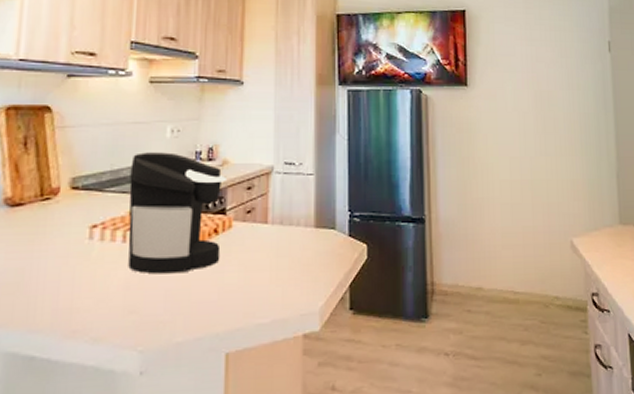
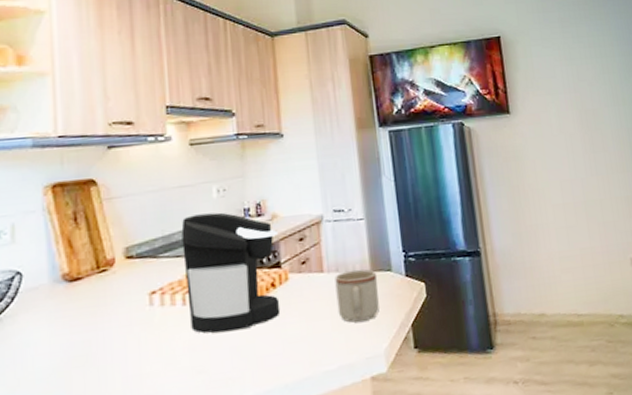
mug: none [277,224,321,277] -> present [335,269,380,323]

